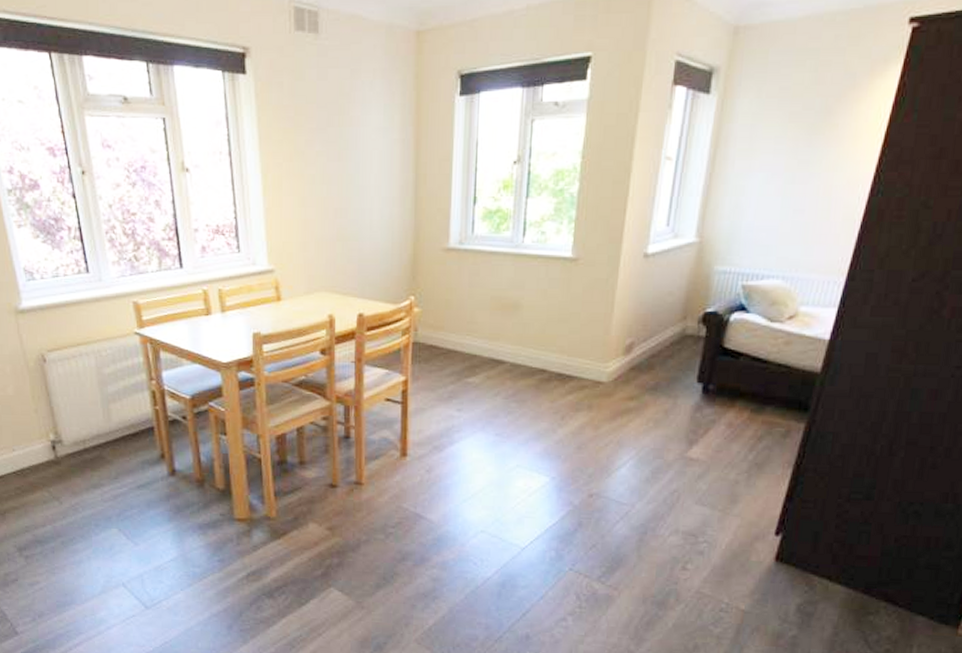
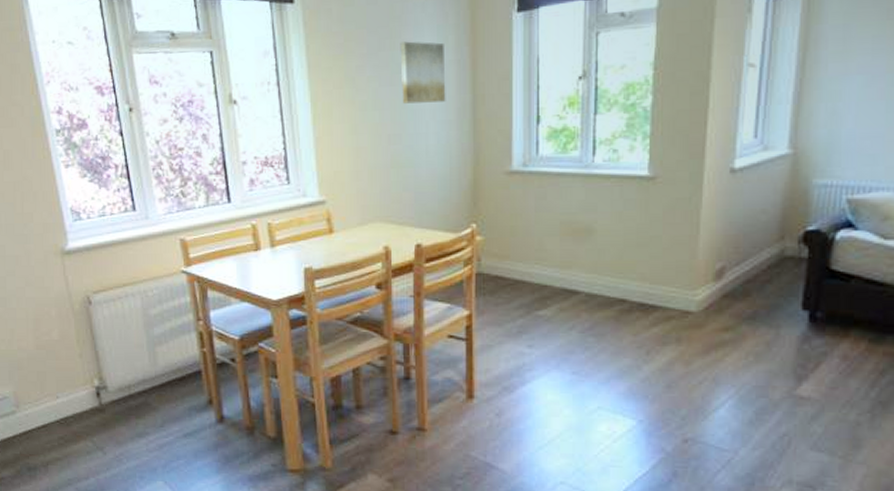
wall art: none [348,118,391,179] -> present [400,41,446,104]

